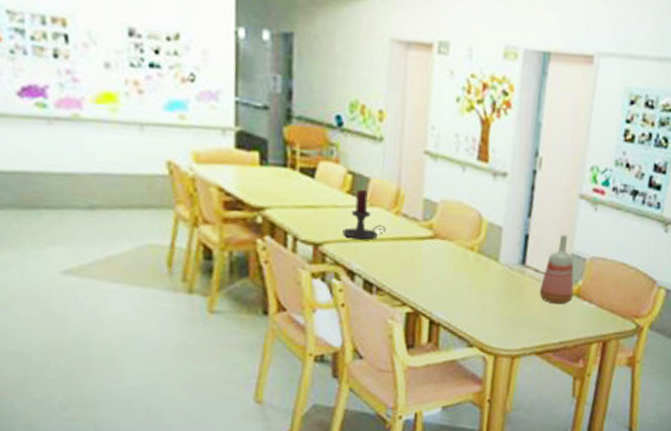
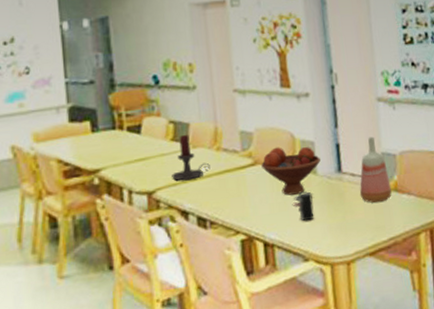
fruit bowl: none [441,224,505,278] -> present [261,147,320,196]
cup: none [466,277,490,308] -> present [292,191,315,221]

